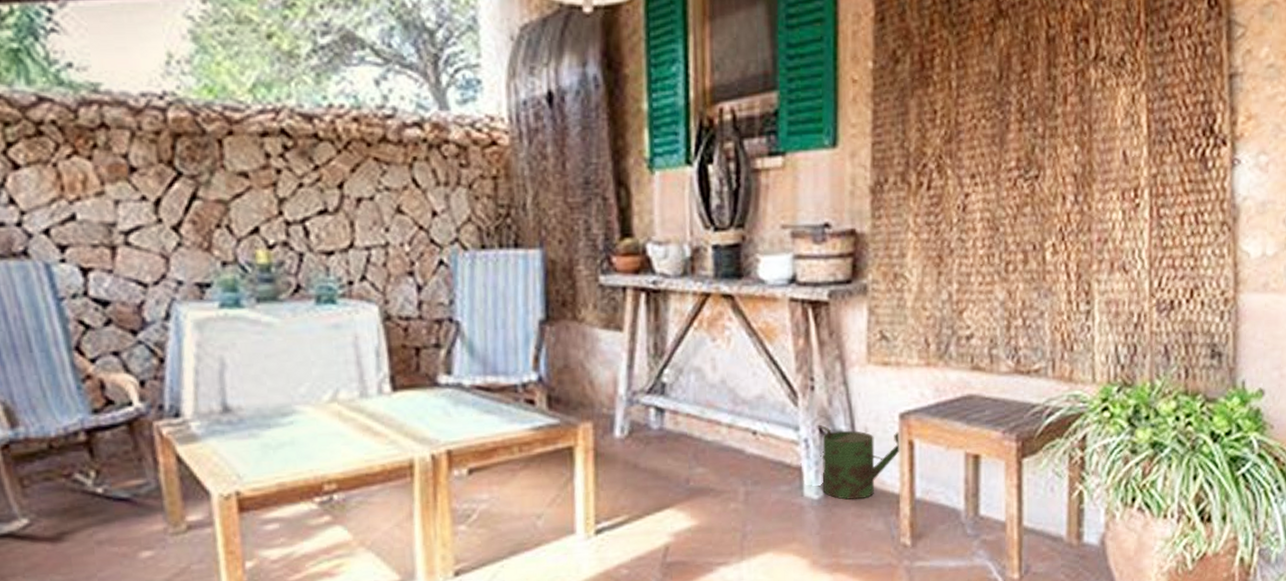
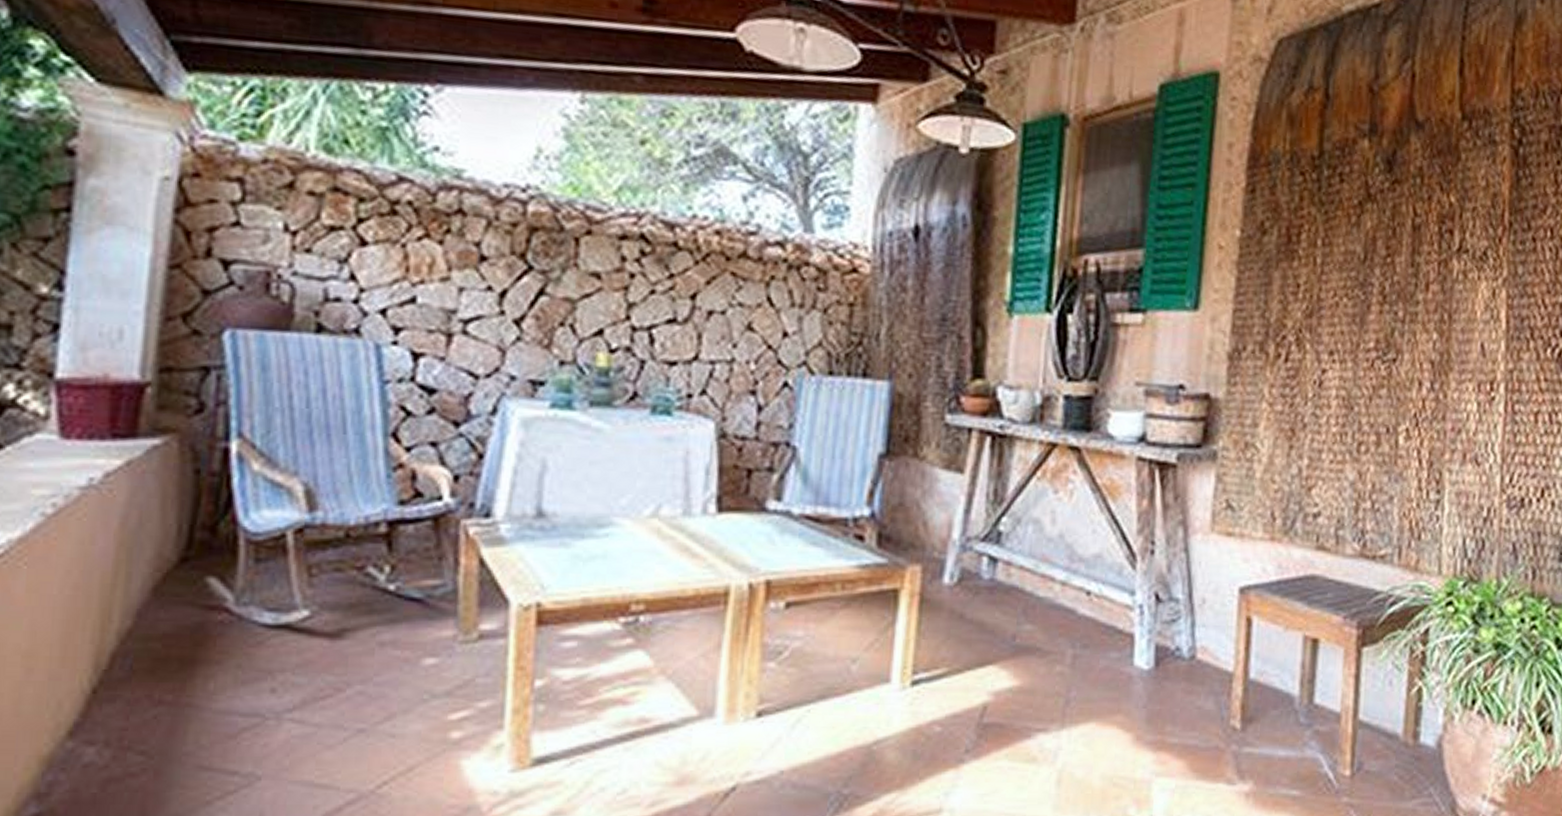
watering can: present [818,425,900,500] -> none [1154,592,1238,674]

